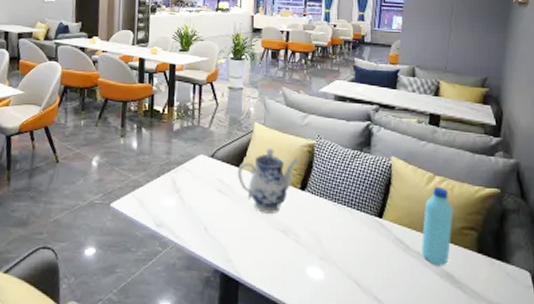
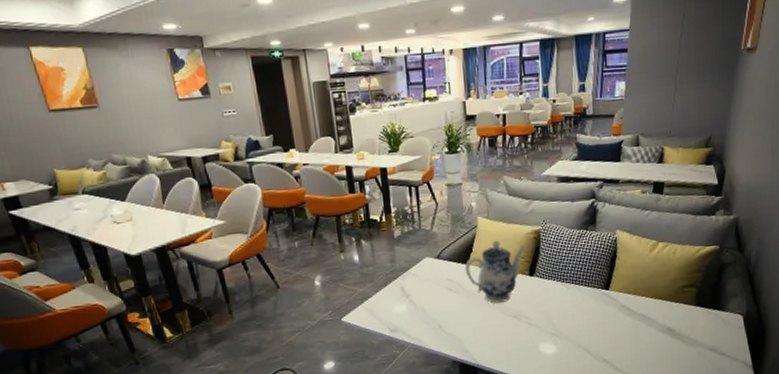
water bottle: present [422,187,453,267] -> none [646,252,675,324]

